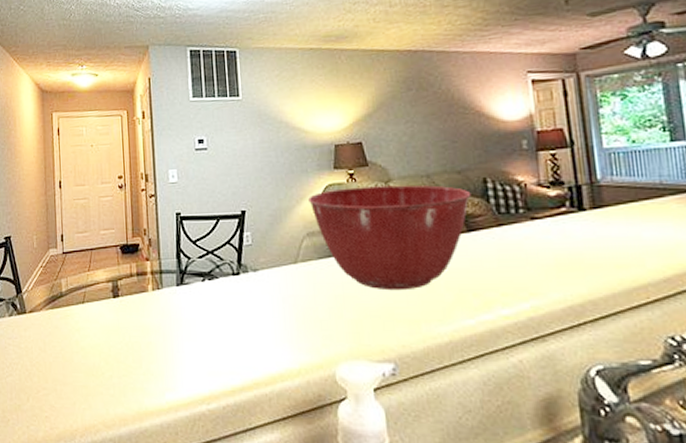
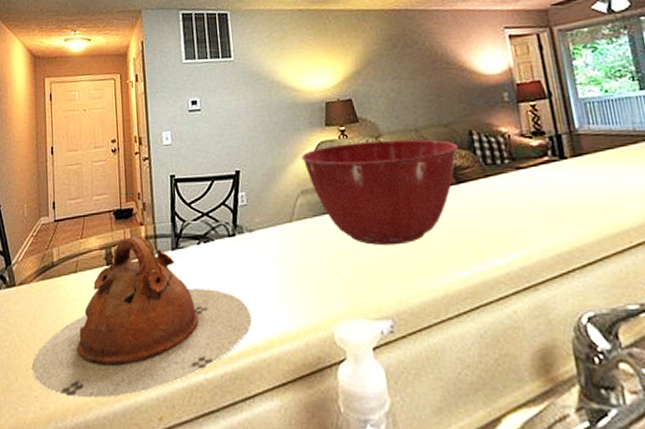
teapot: none [43,270,254,422] -> present [33,235,252,398]

